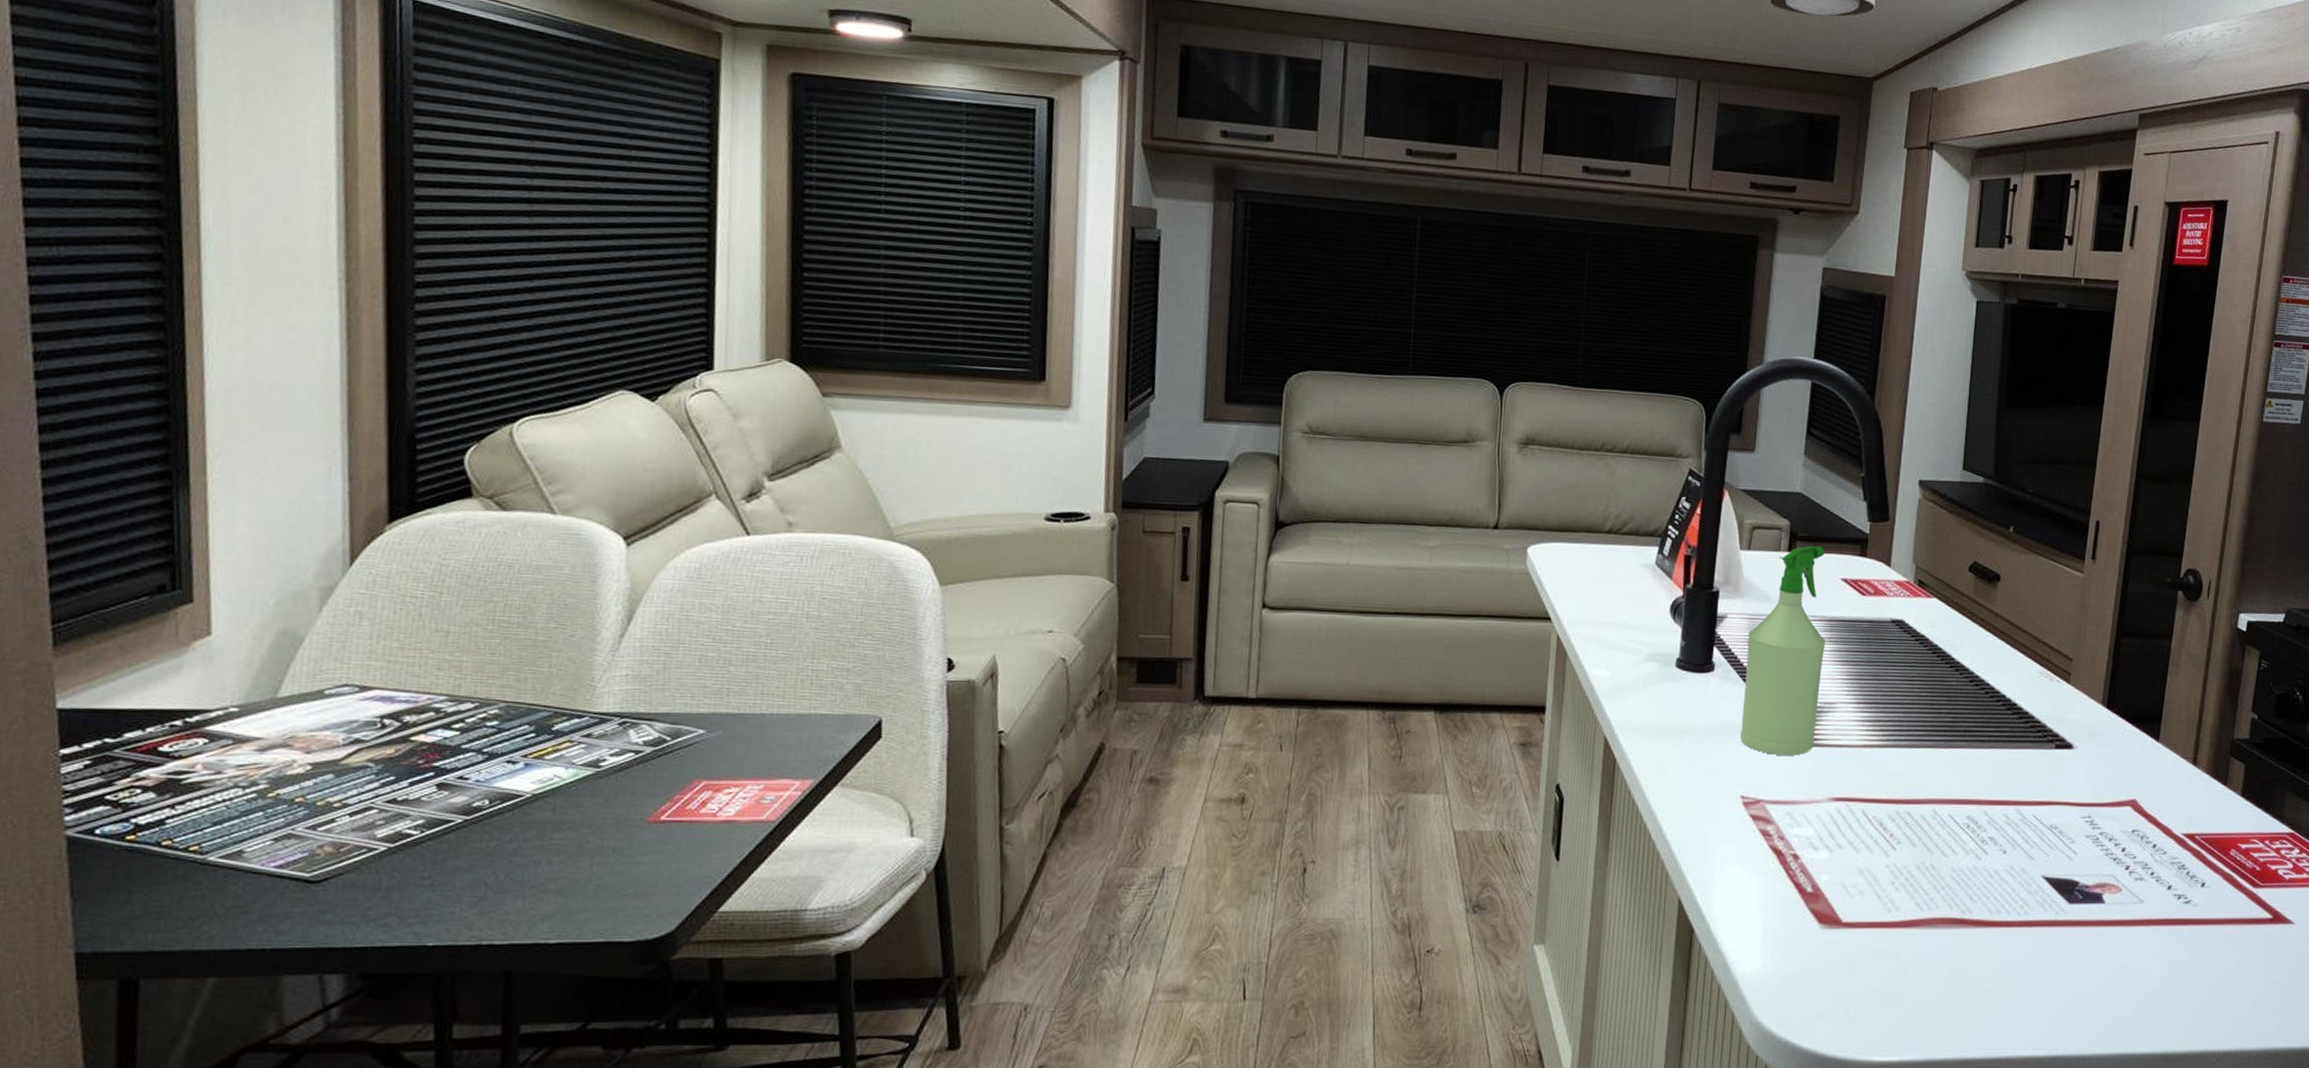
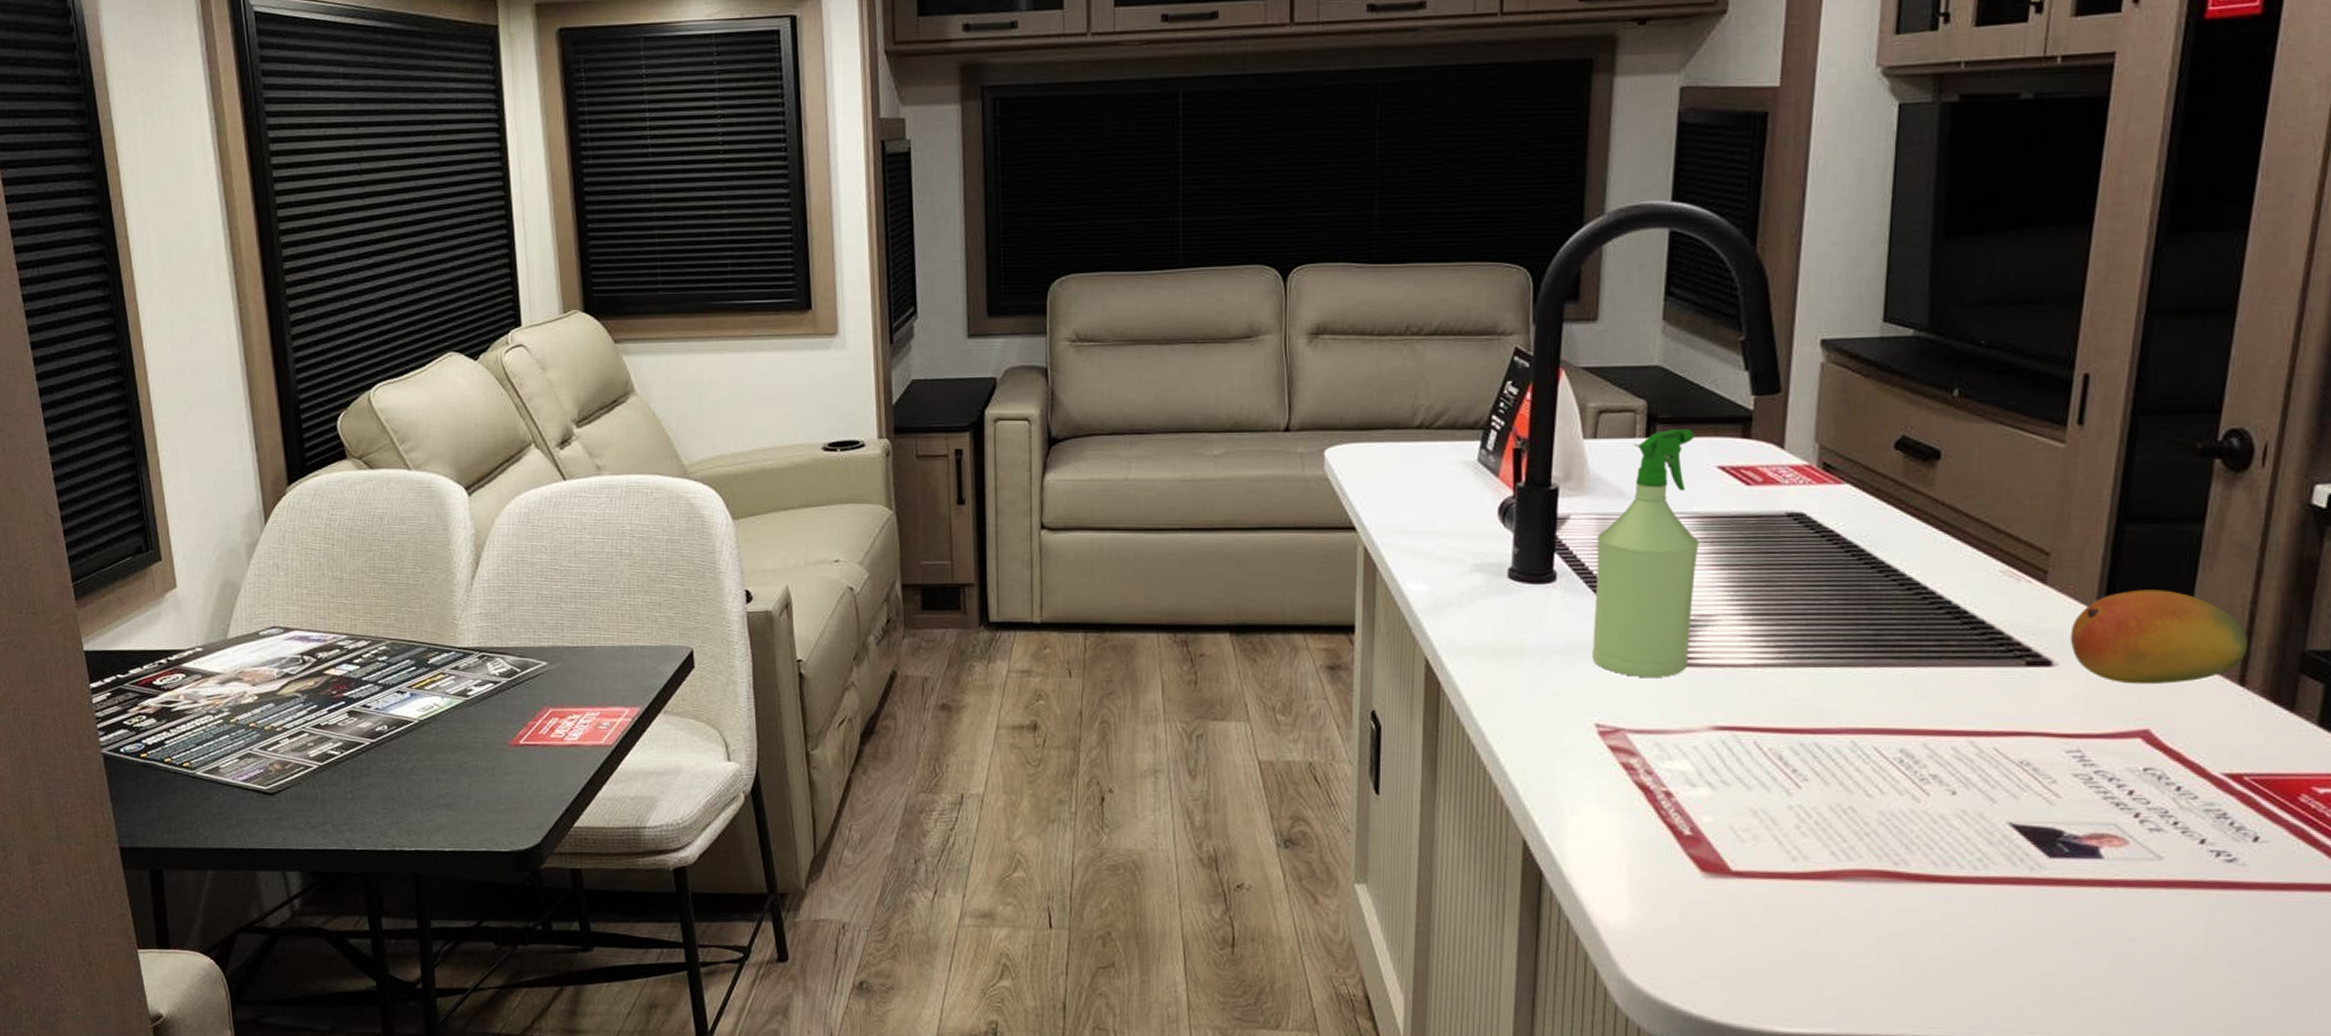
fruit: none [2085,689,2199,764] -> present [2070,589,2249,685]

